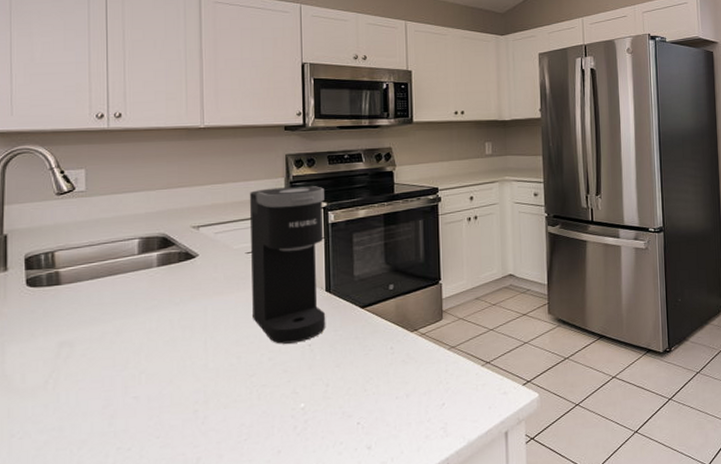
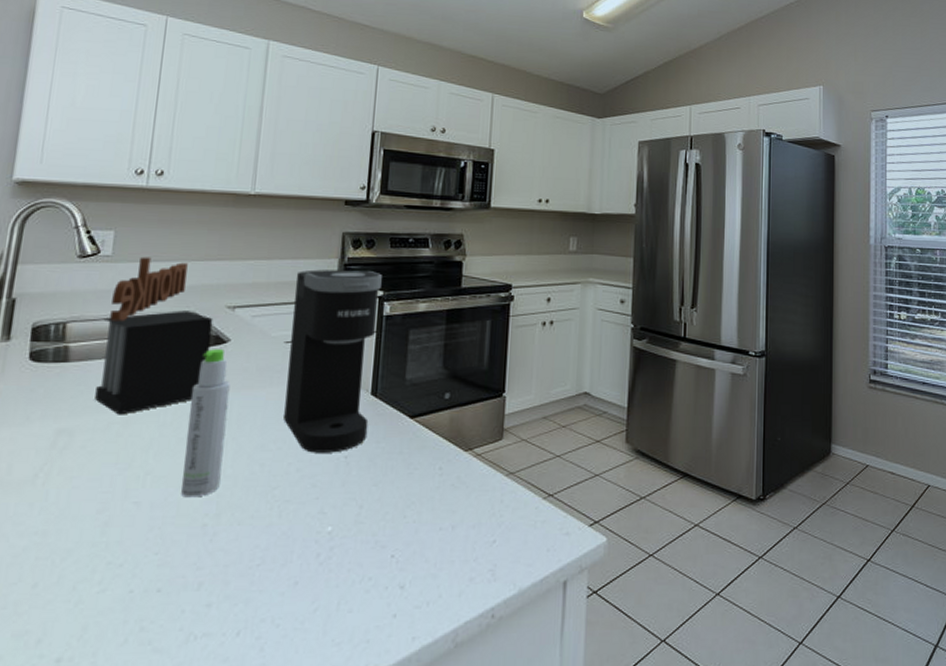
knife block: none [86,189,182,326] -> present [95,256,213,415]
bottle: none [171,263,205,390] -> present [181,349,230,498]

